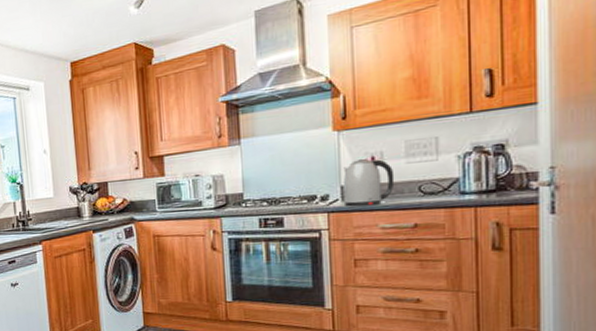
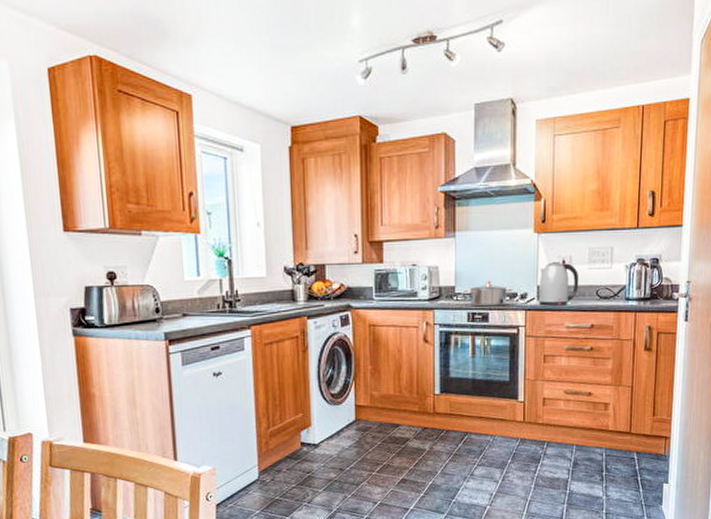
cooking pot: none [254,184,310,213] -> present [464,280,512,307]

